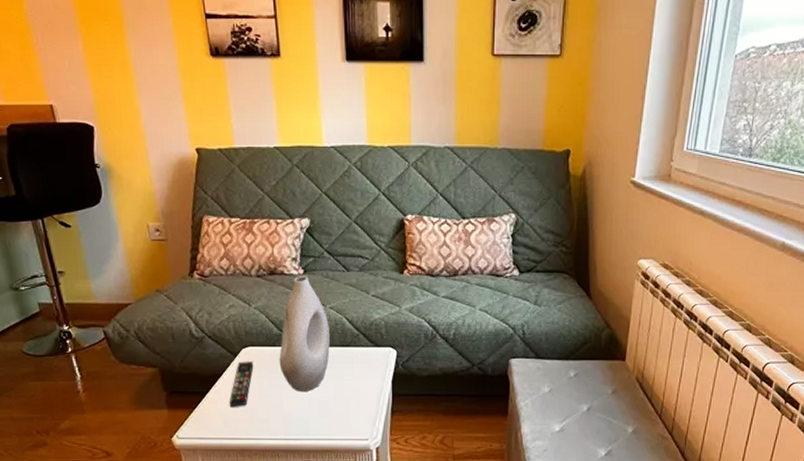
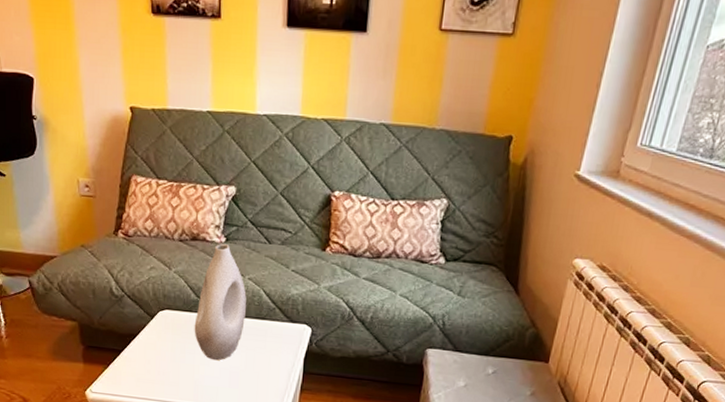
remote control: present [229,361,254,407] -> none [142,324,169,368]

